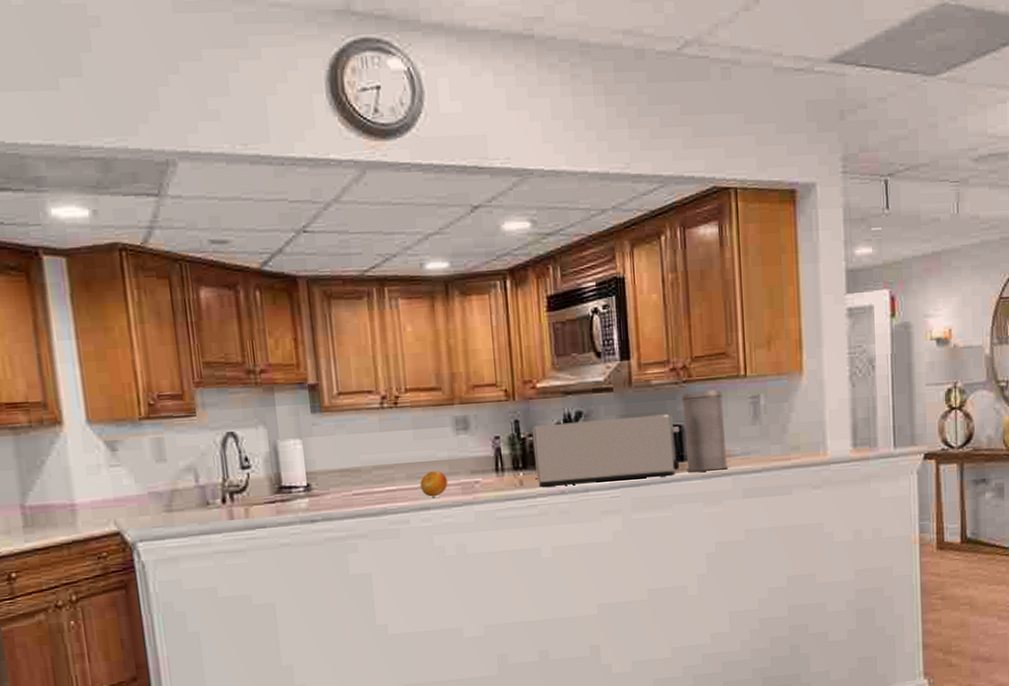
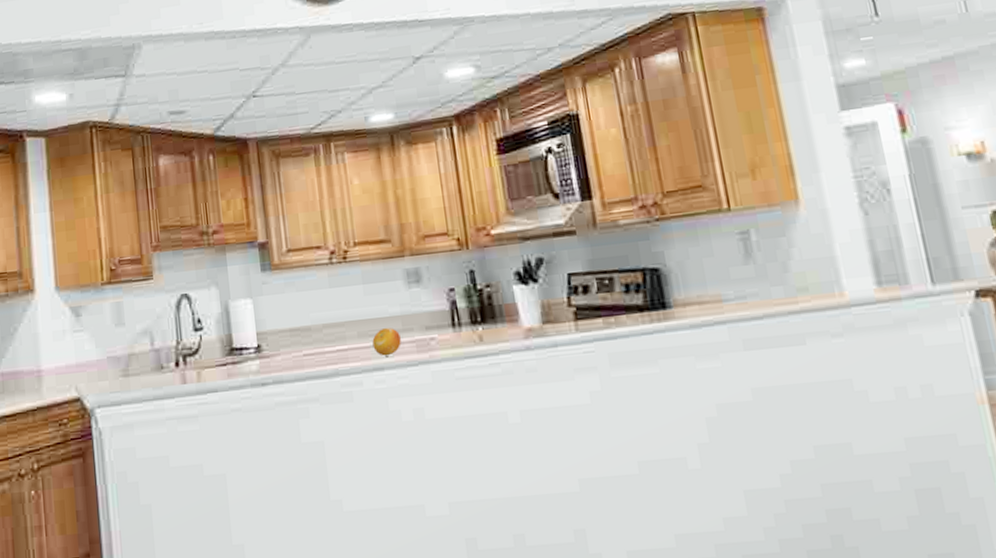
toaster: present [532,414,680,488] -> none [489,256,662,343]
canister: present [681,389,729,473] -> none [655,226,722,322]

